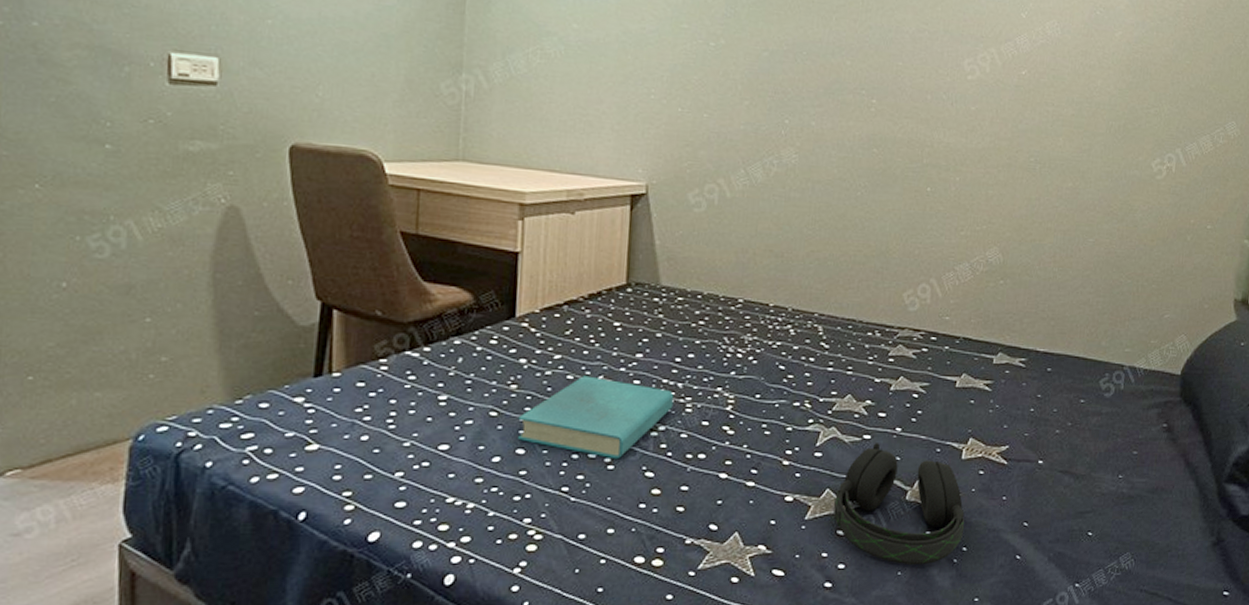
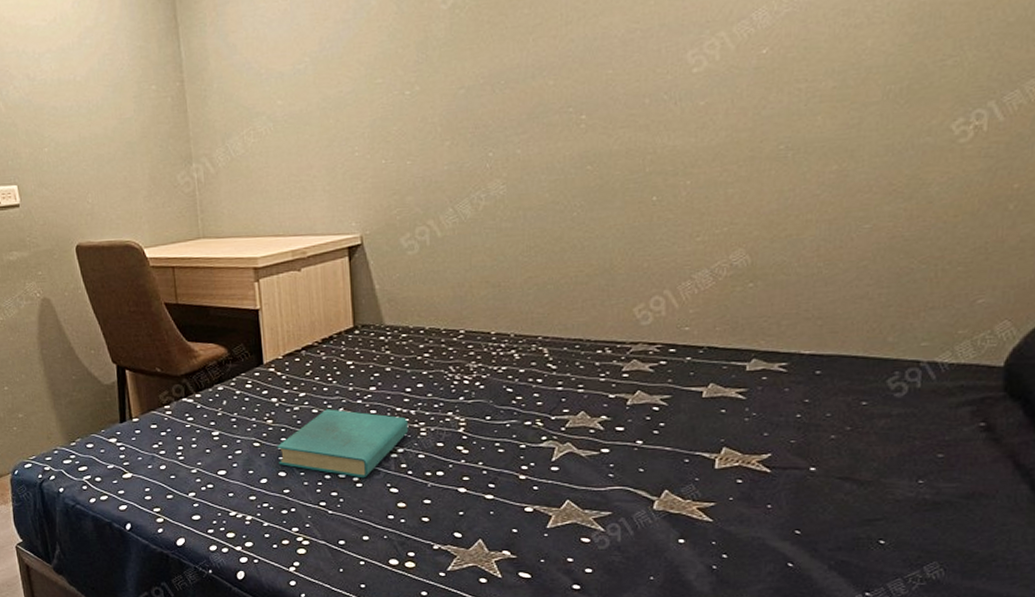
headphones: present [833,443,965,566] -> none [576,456,724,571]

